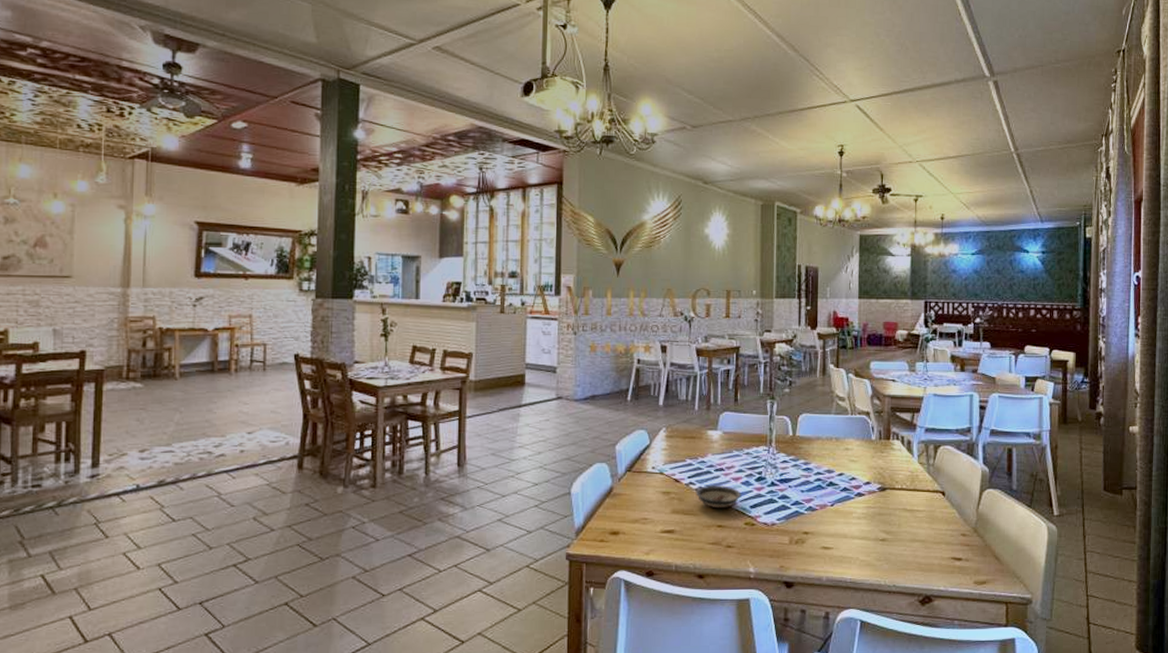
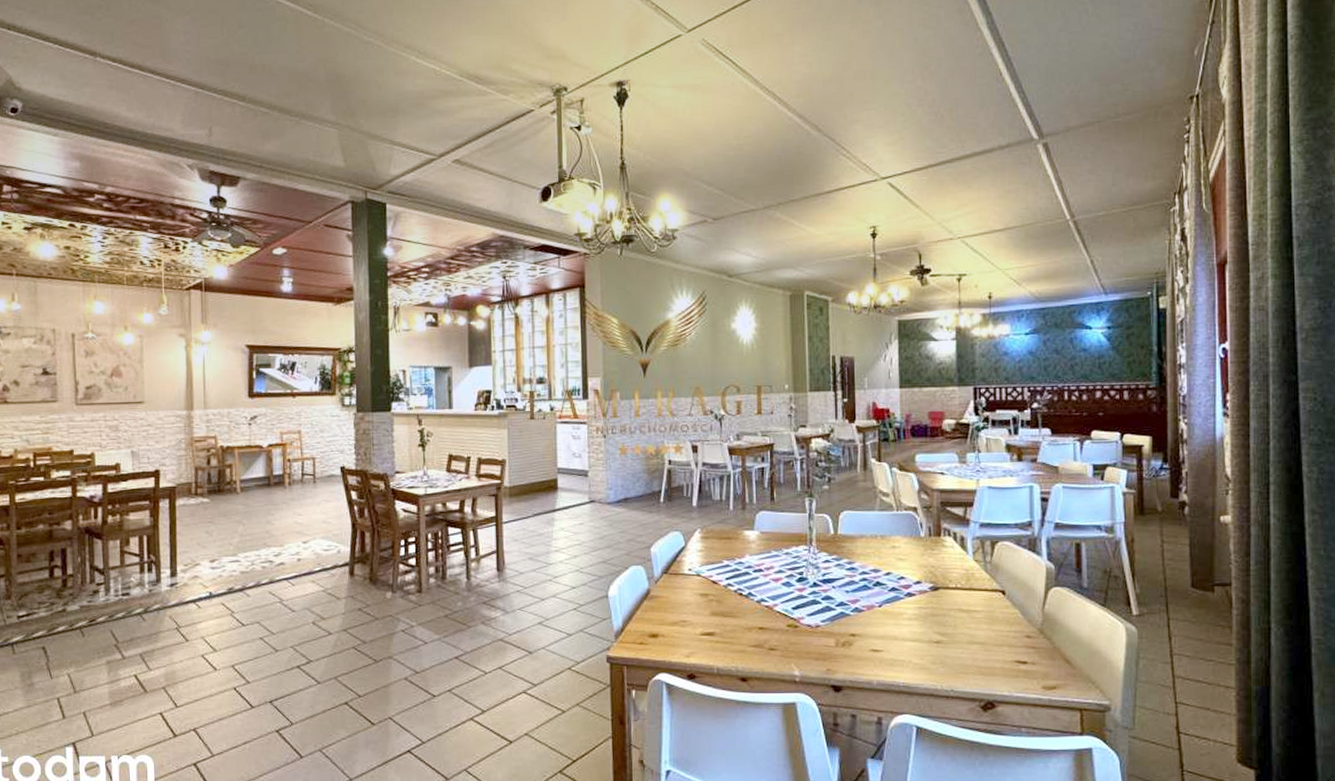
saucer: present [695,486,742,508] -> none [734,587,783,610]

